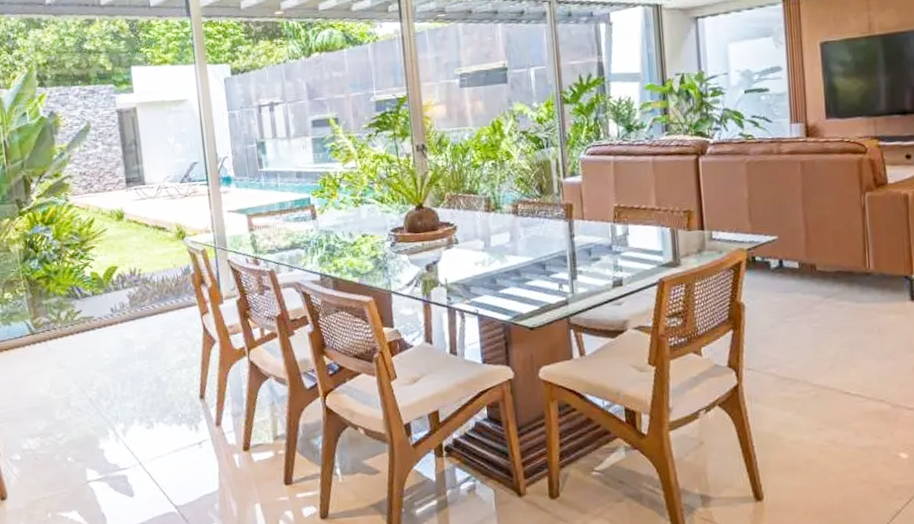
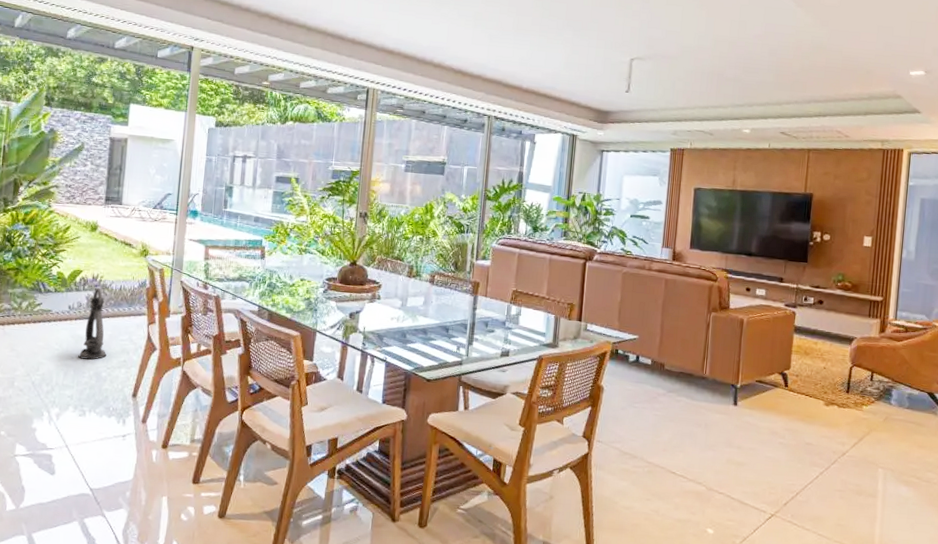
lantern: none [132,283,163,365] -> present [78,287,107,360]

